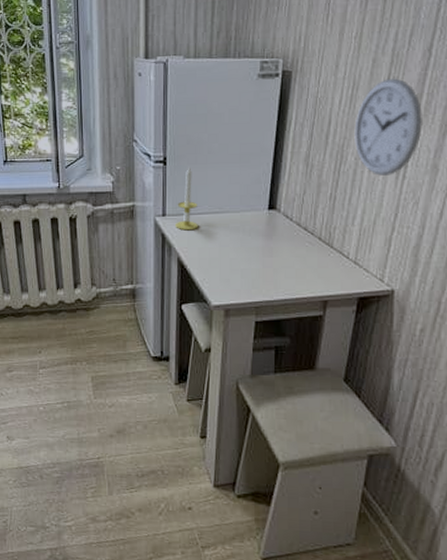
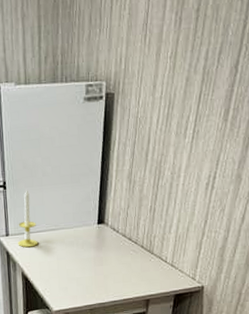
wall clock: present [353,78,422,176] -> none [169,95,229,188]

